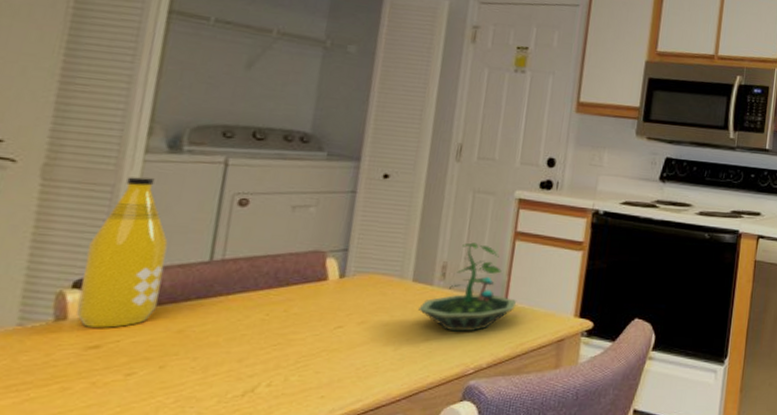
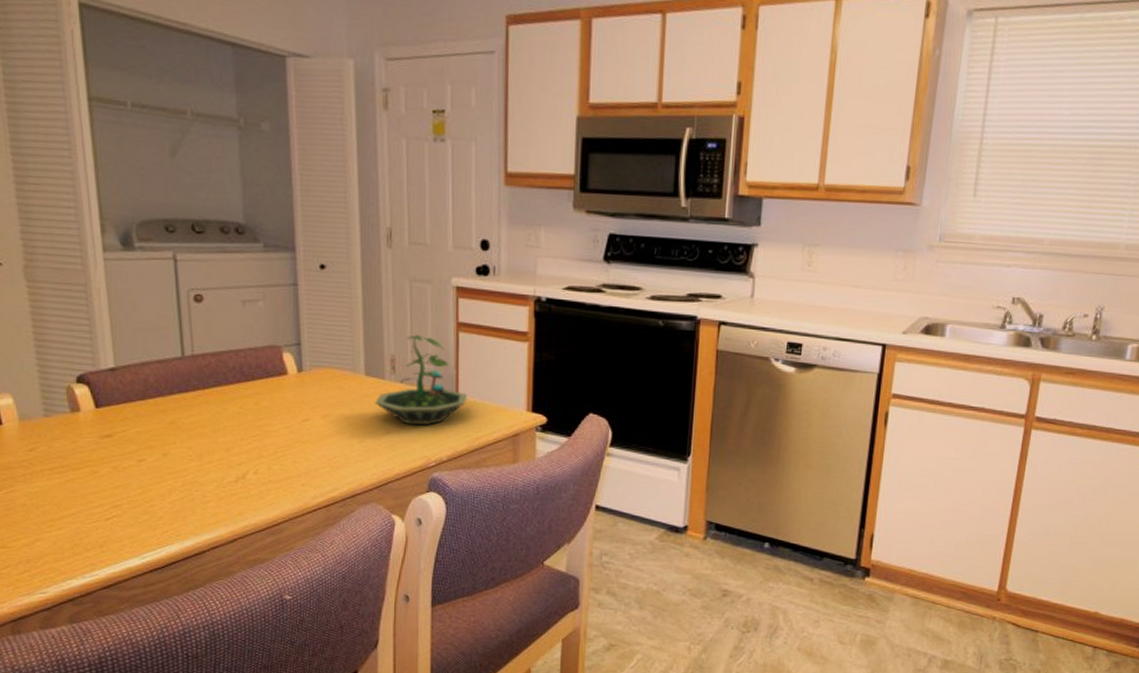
bottle: present [76,176,168,328] -> none [80,275,149,419]

